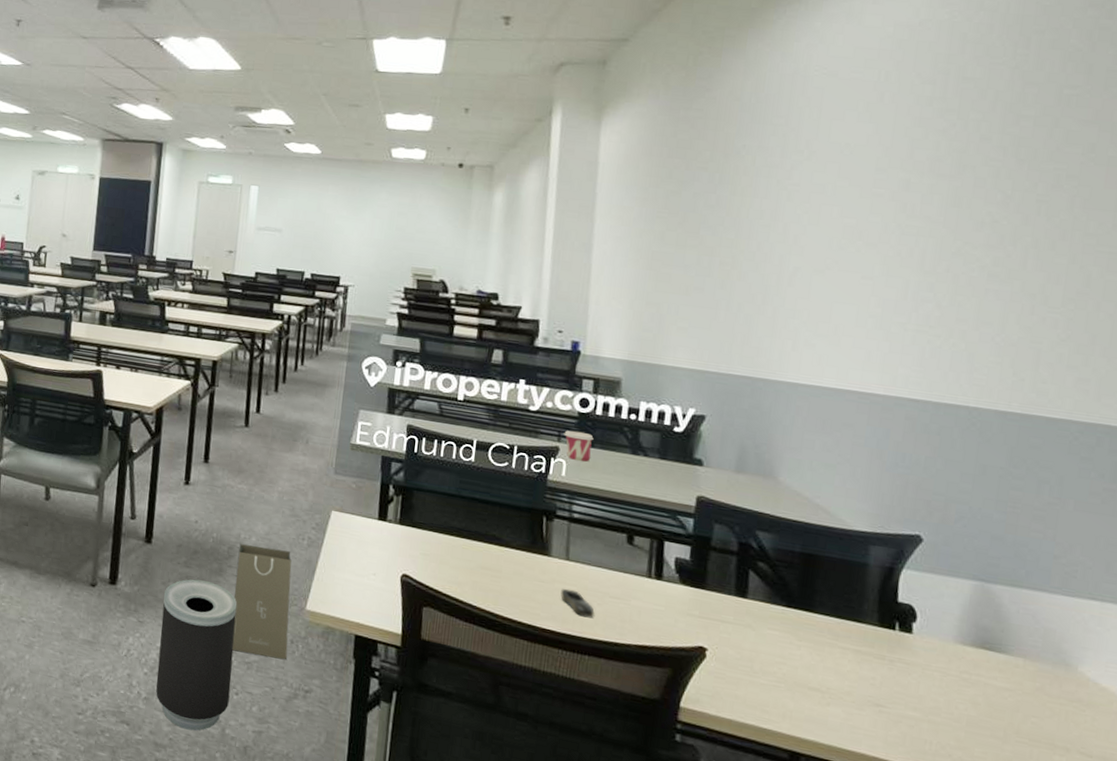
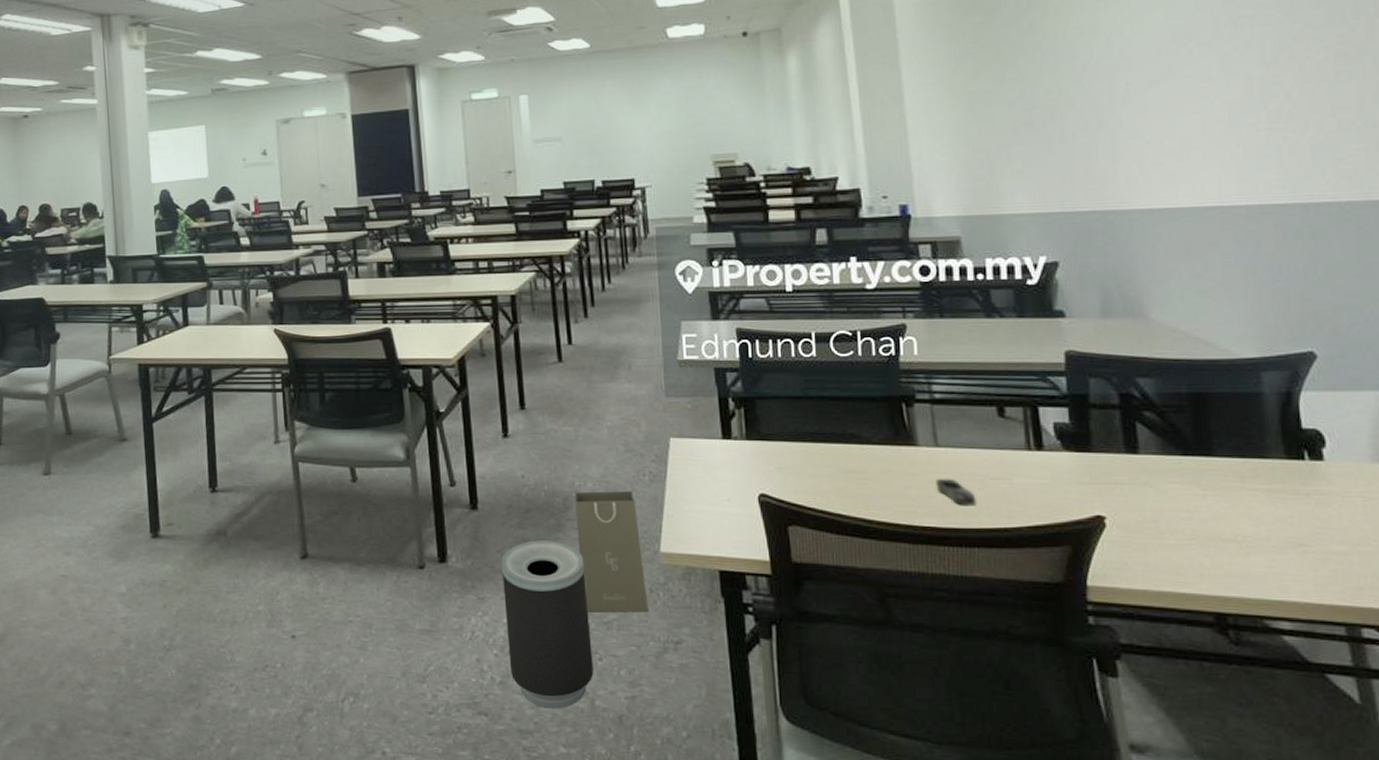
cup: present [564,430,594,463] -> none [908,303,942,336]

